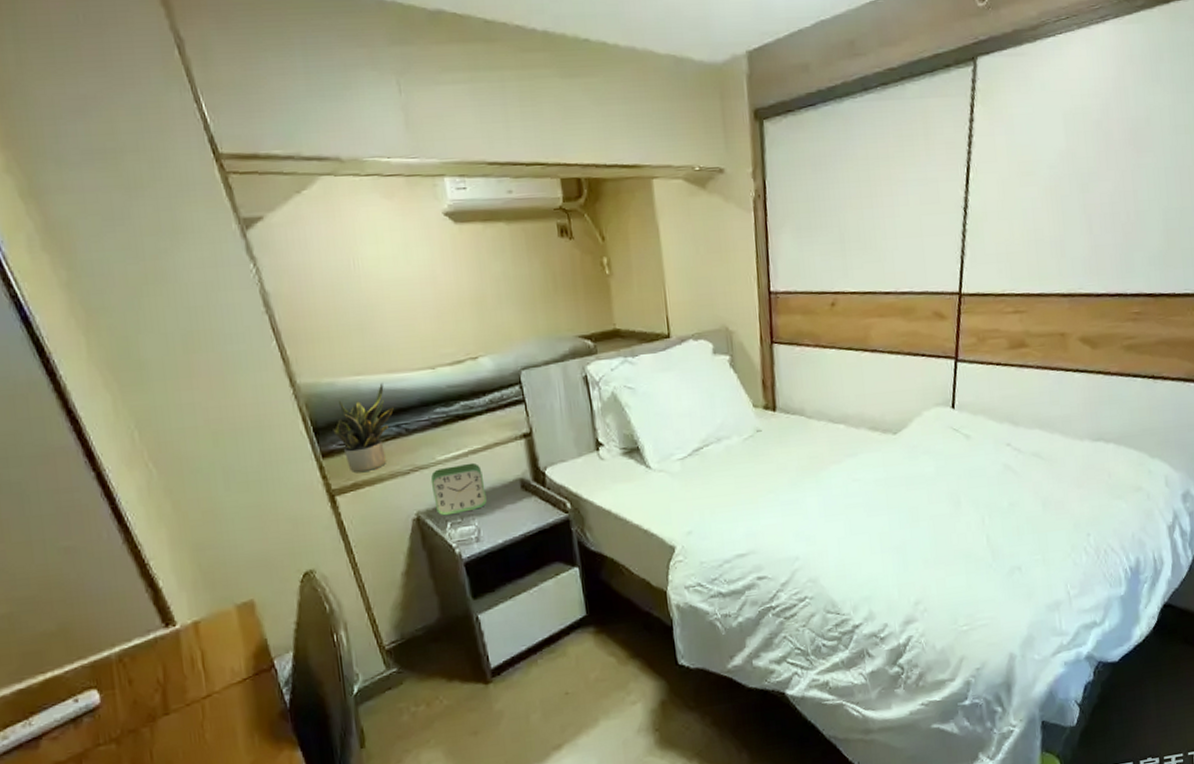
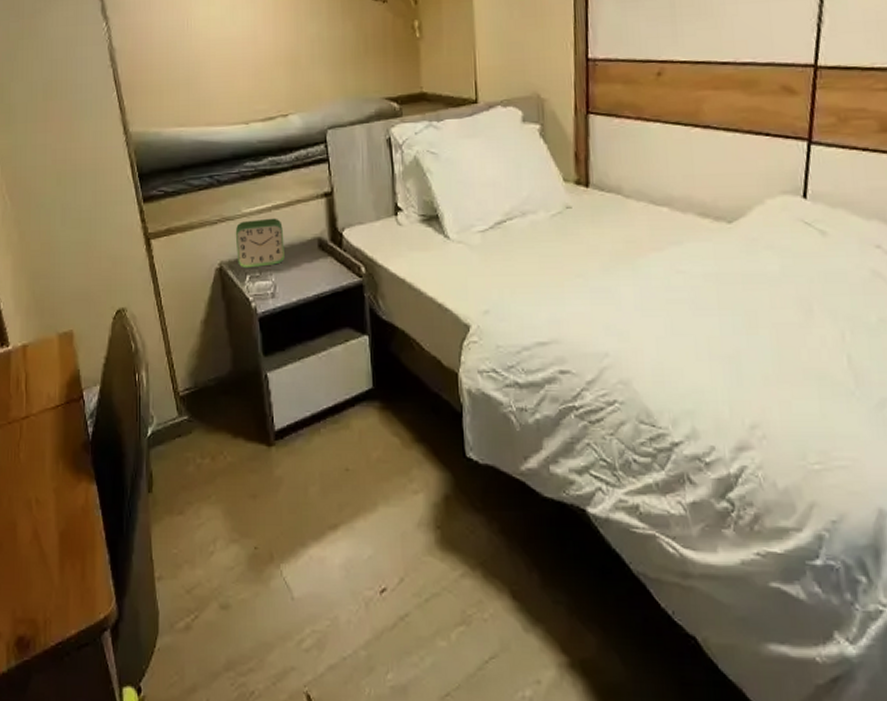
potted plant: present [333,383,394,472] -> none [155,135,209,218]

